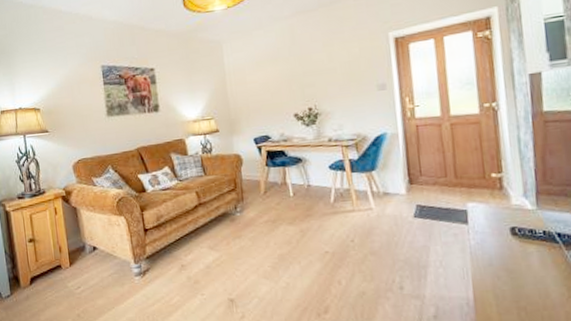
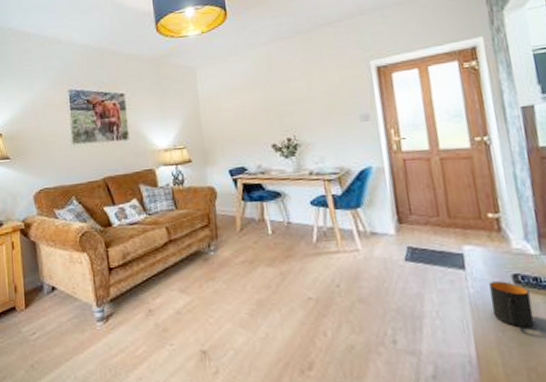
mug: none [489,233,527,274] -> present [489,281,535,328]

